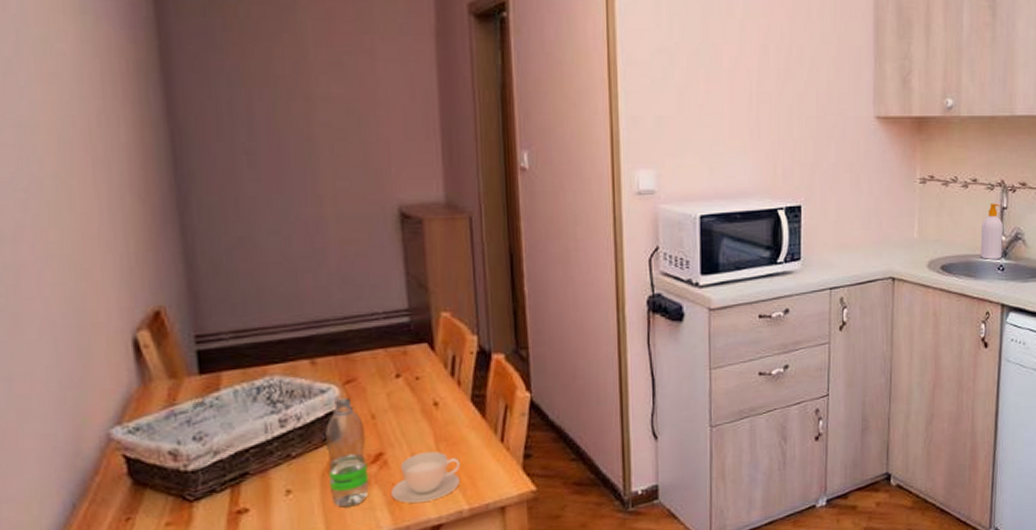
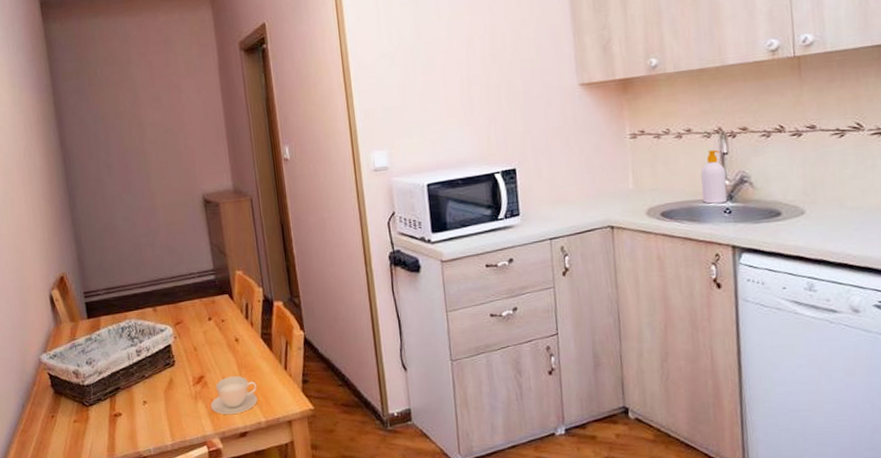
bottle: present [325,398,369,508] -> none [165,335,196,416]

